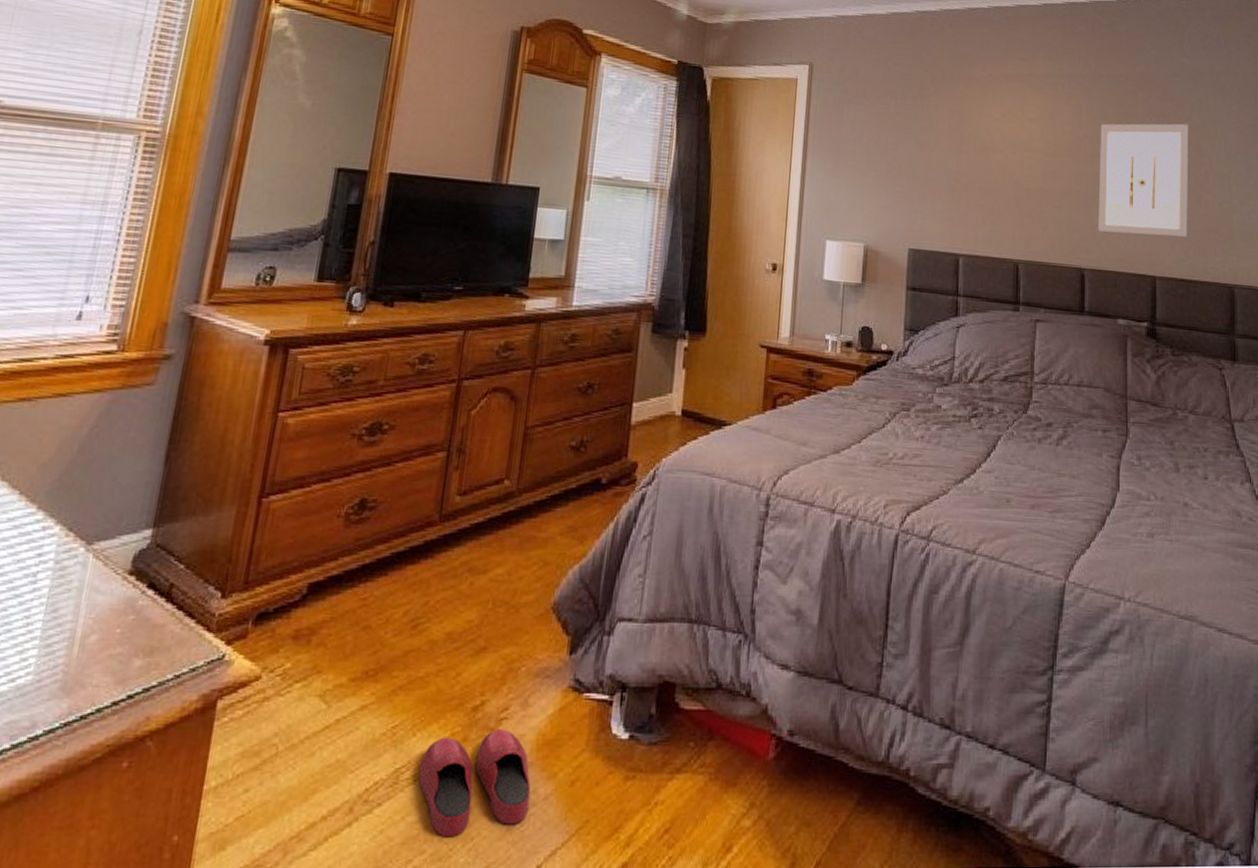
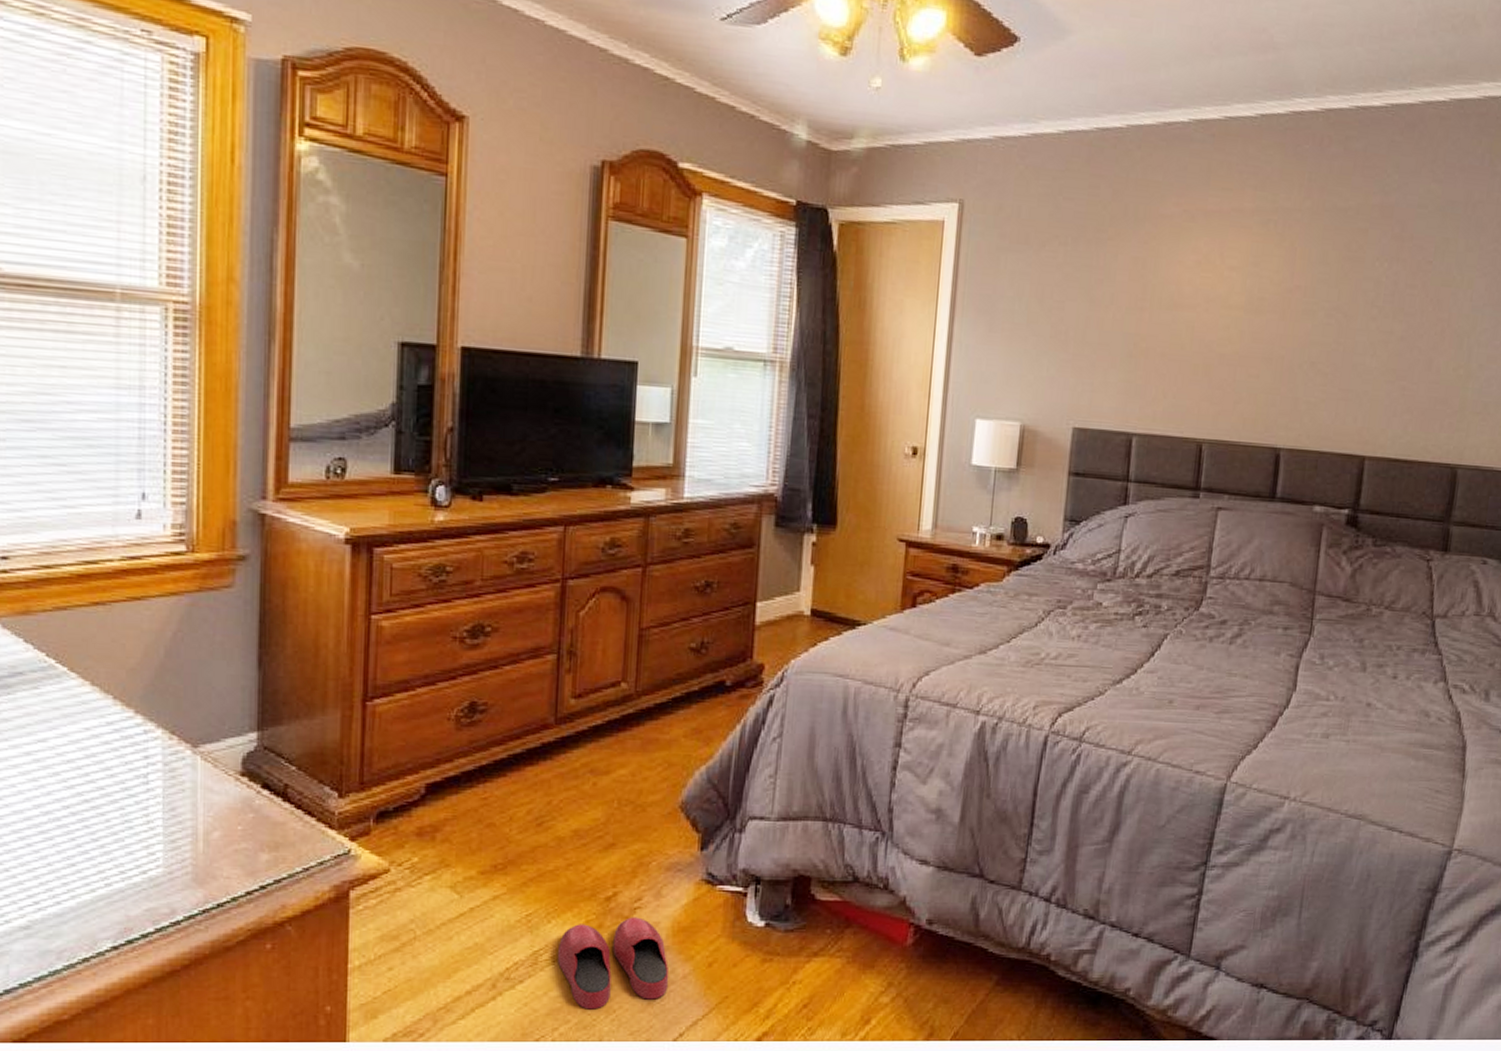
wall art: present [1097,123,1189,238] -> none [1301,269,1429,410]

